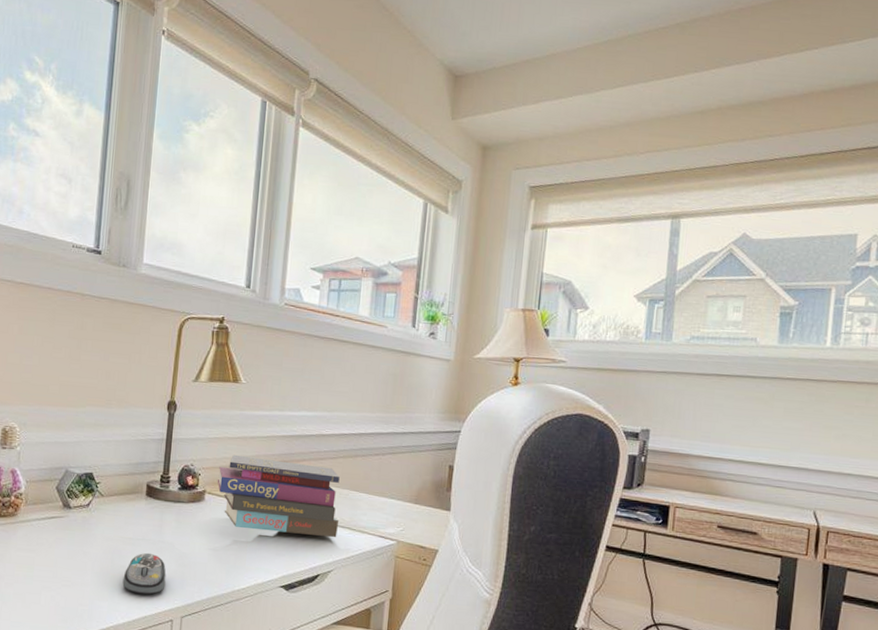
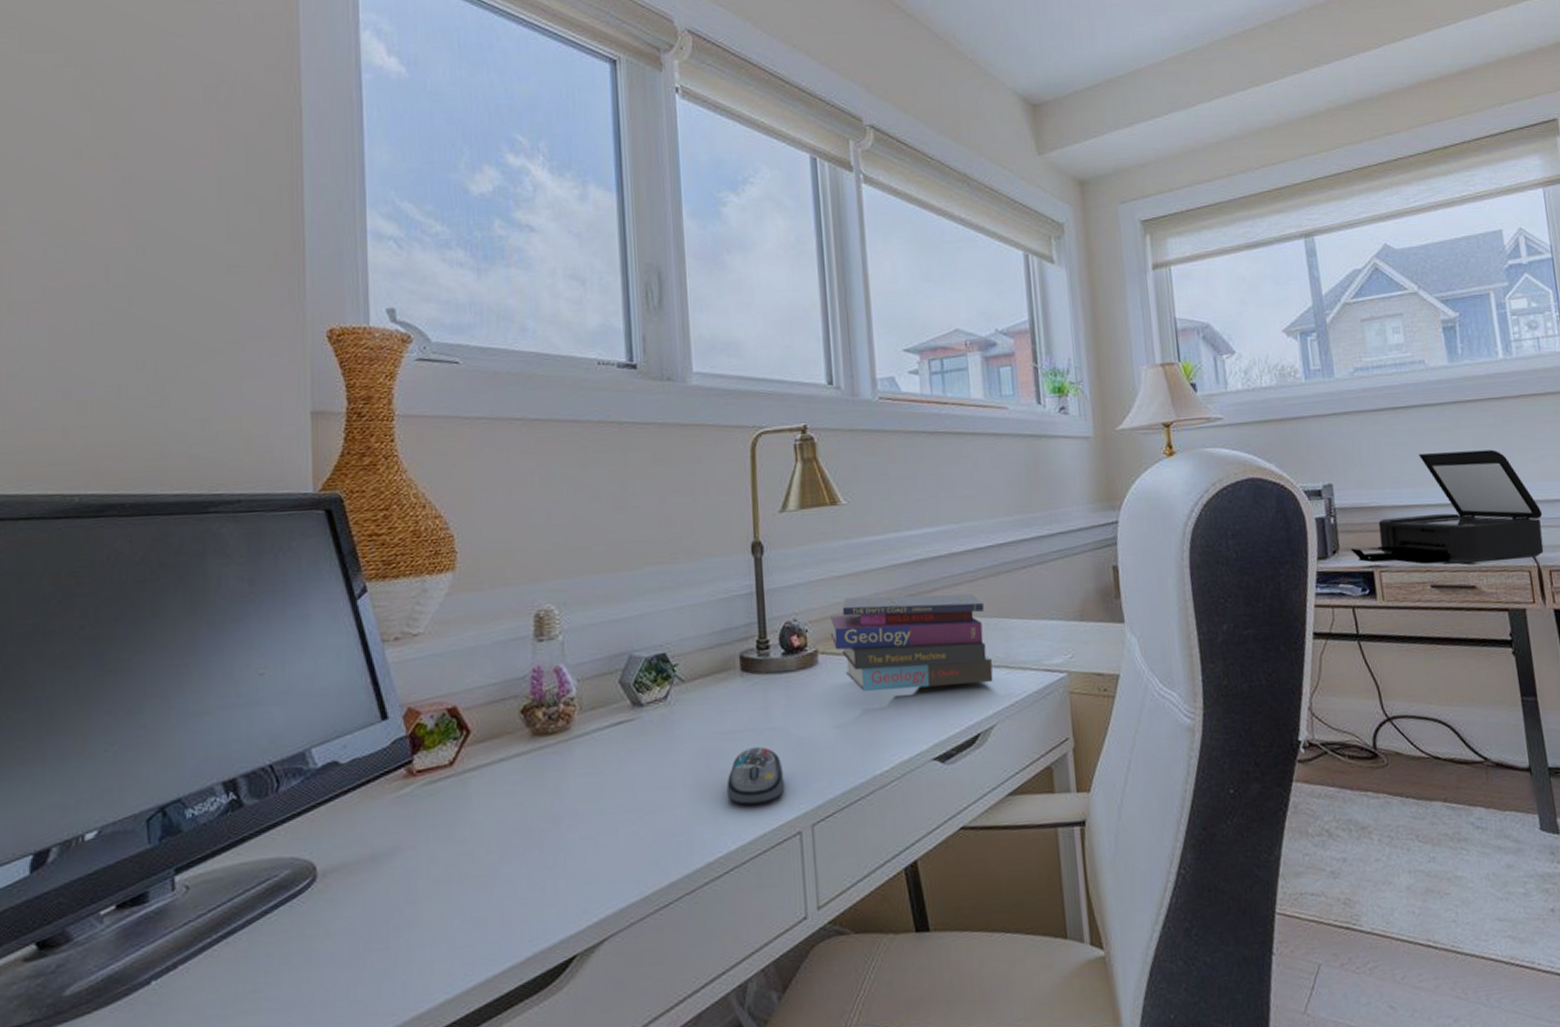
printer: none [653,416,833,518] -> present [1350,449,1544,565]

